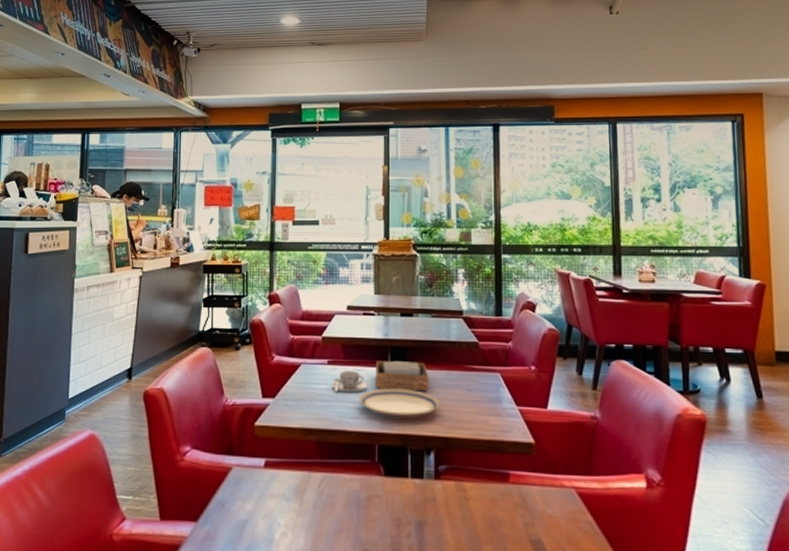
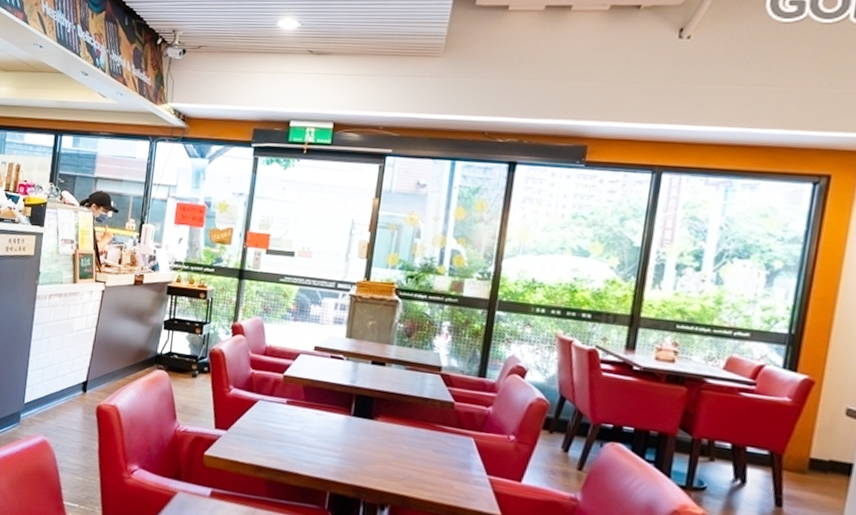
teacup: present [331,371,368,392] -> none [288,413,327,436]
plate: present [359,388,440,420] -> none [315,436,403,473]
napkin holder: present [376,361,429,392] -> none [335,407,395,446]

